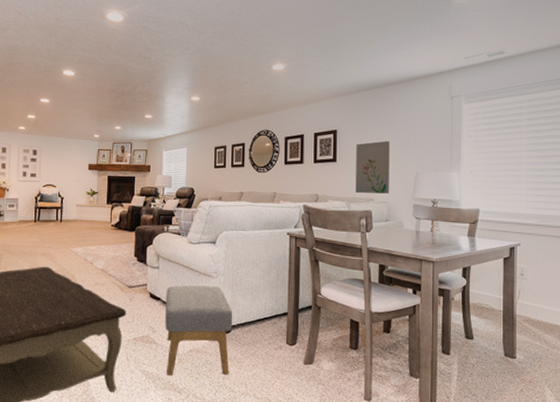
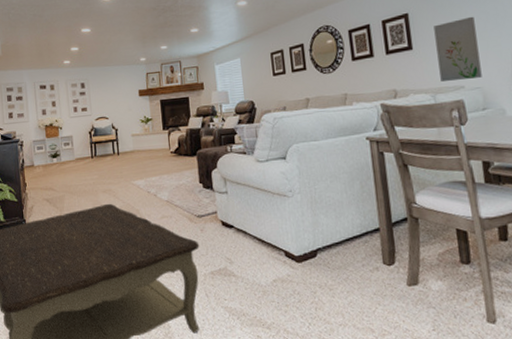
footstool: present [165,285,233,376] -> none [238,206,322,311]

